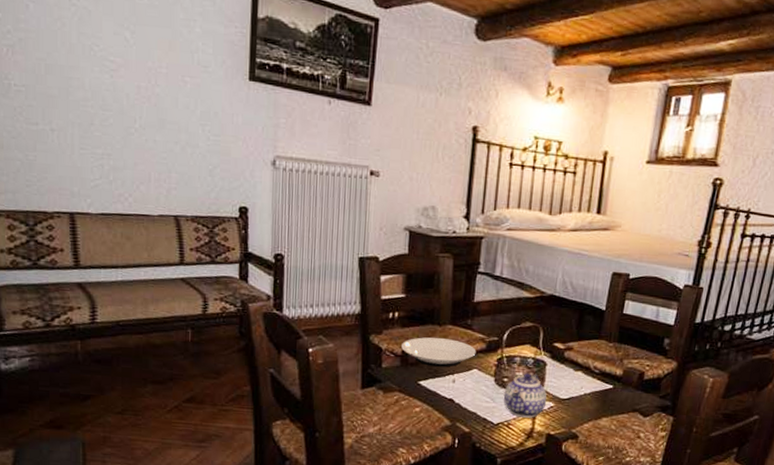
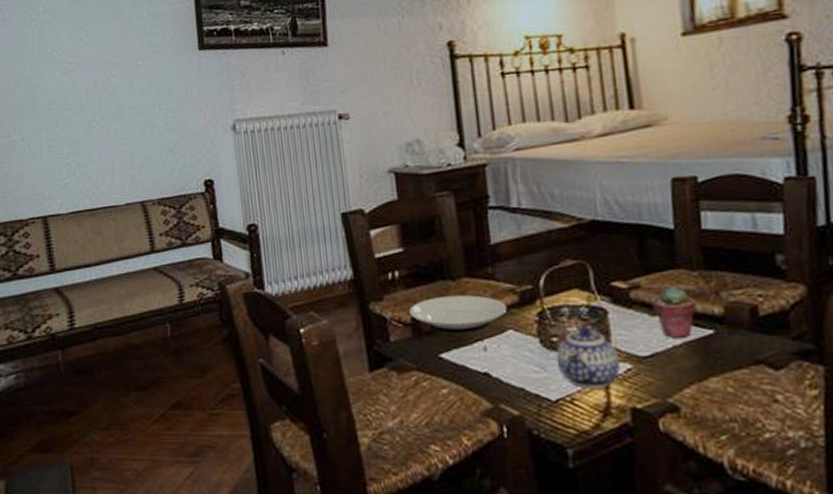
potted succulent: none [577,352,607,389] -> present [651,287,697,338]

